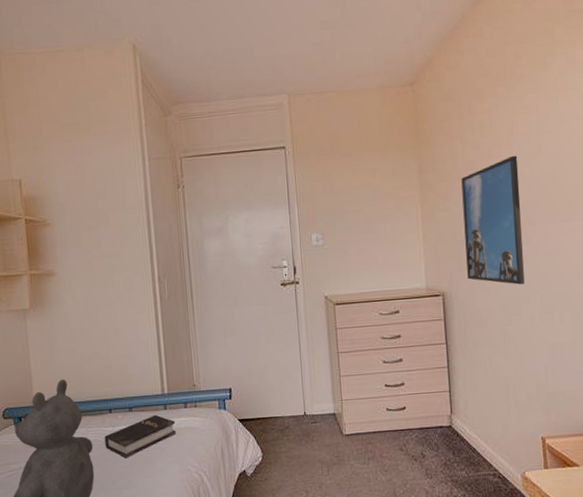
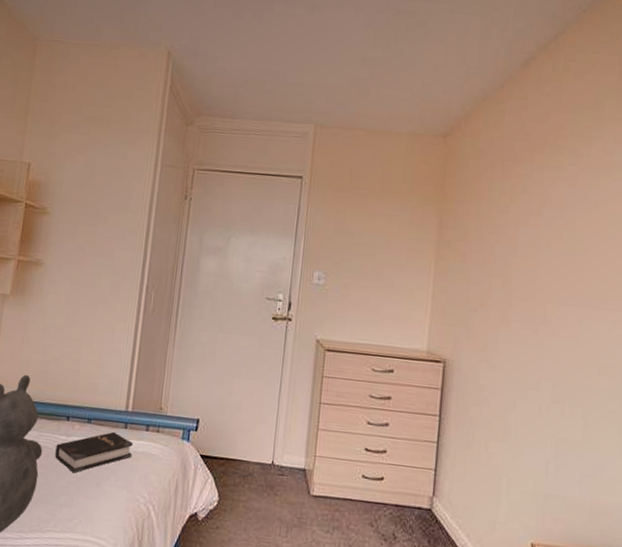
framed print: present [461,155,525,285] -> none [474,227,547,367]

